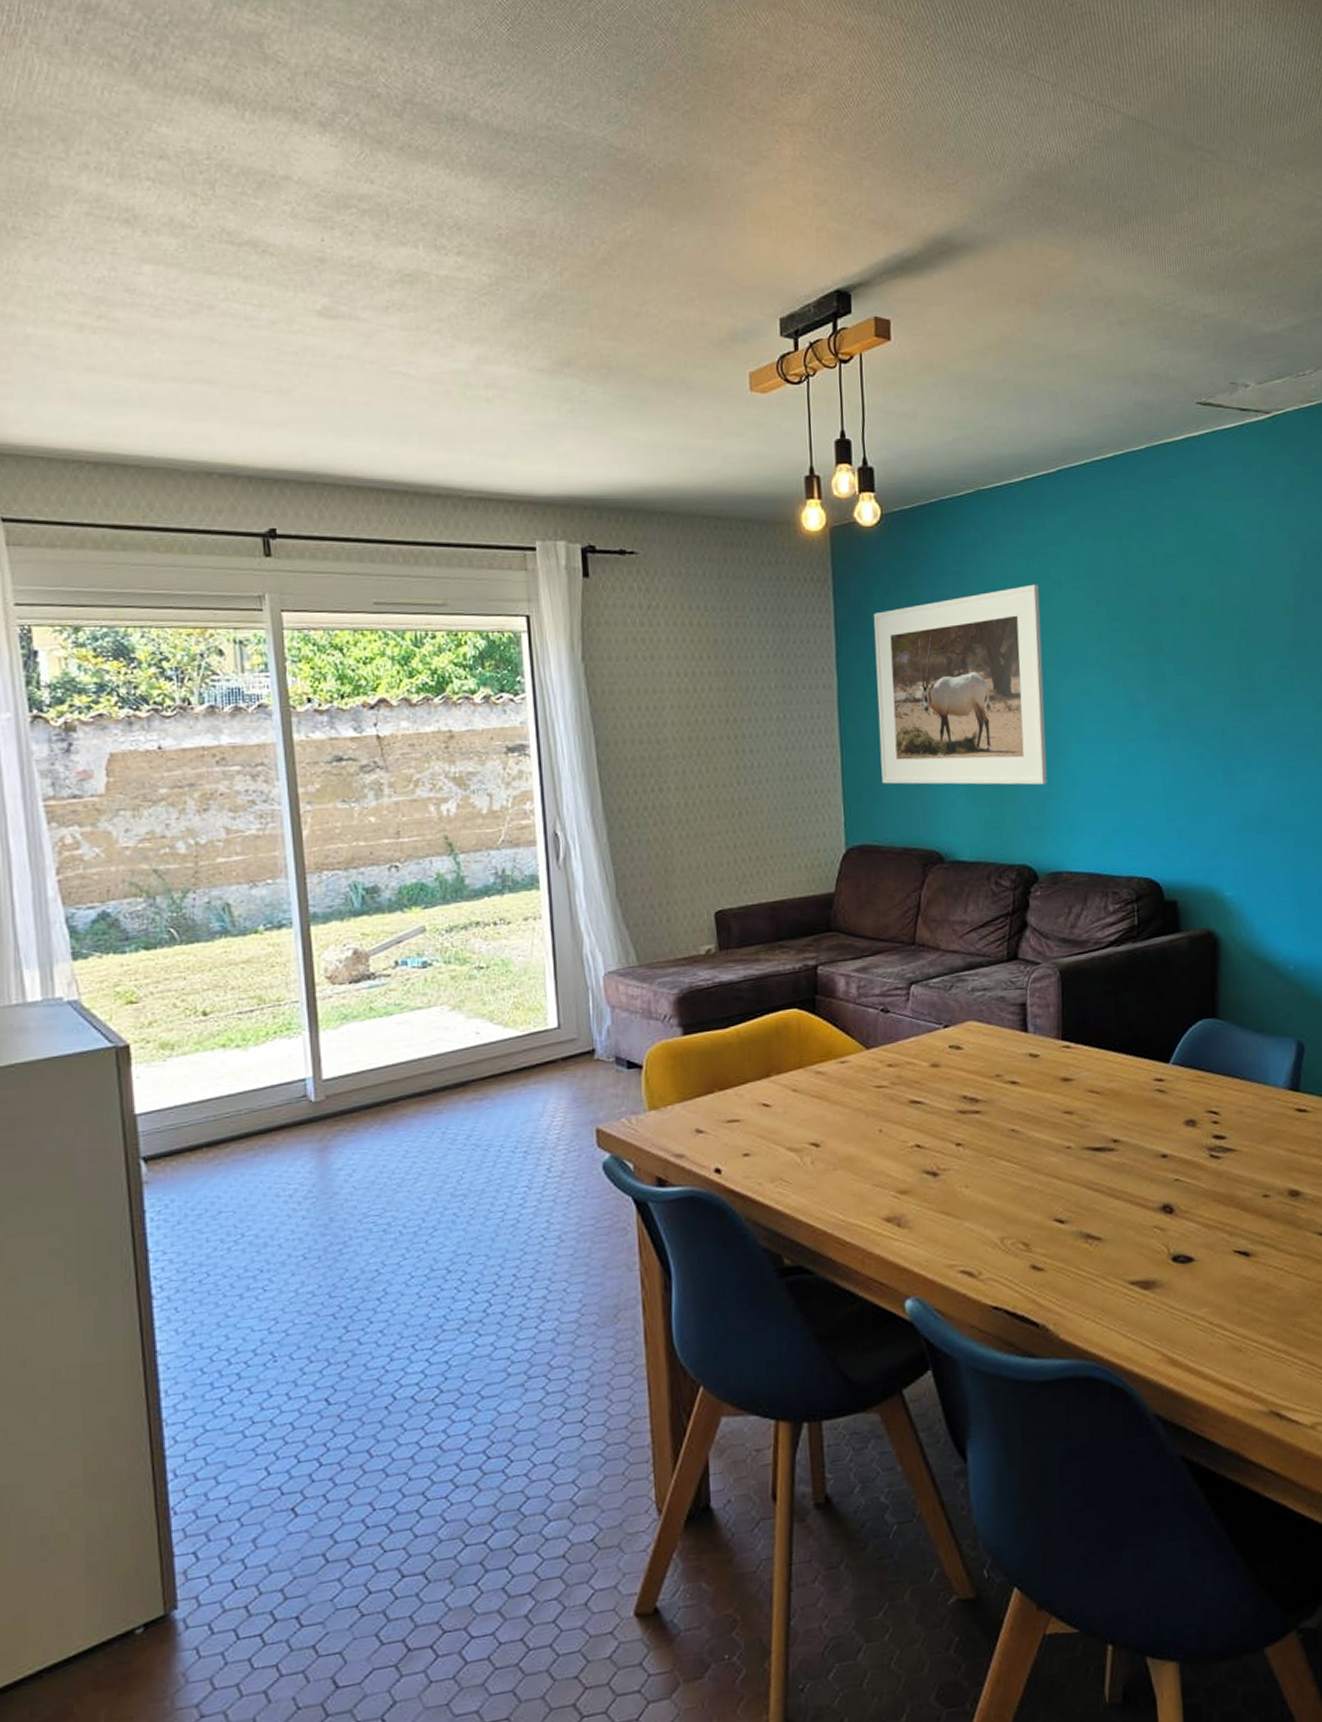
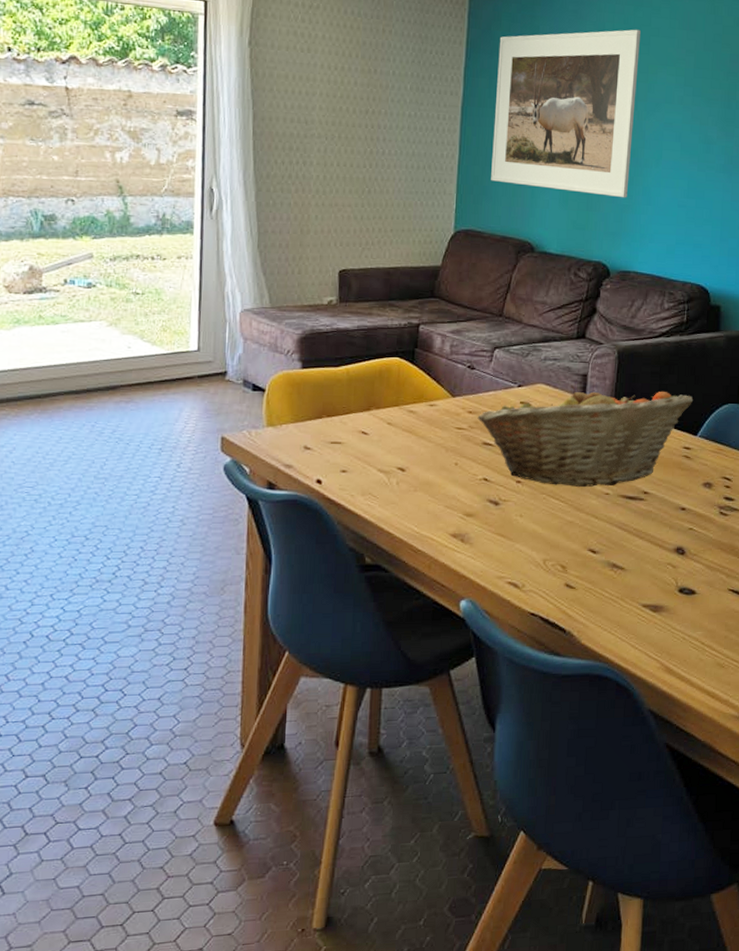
fruit basket: none [899,1013,1160,1144] -> present [477,385,694,487]

